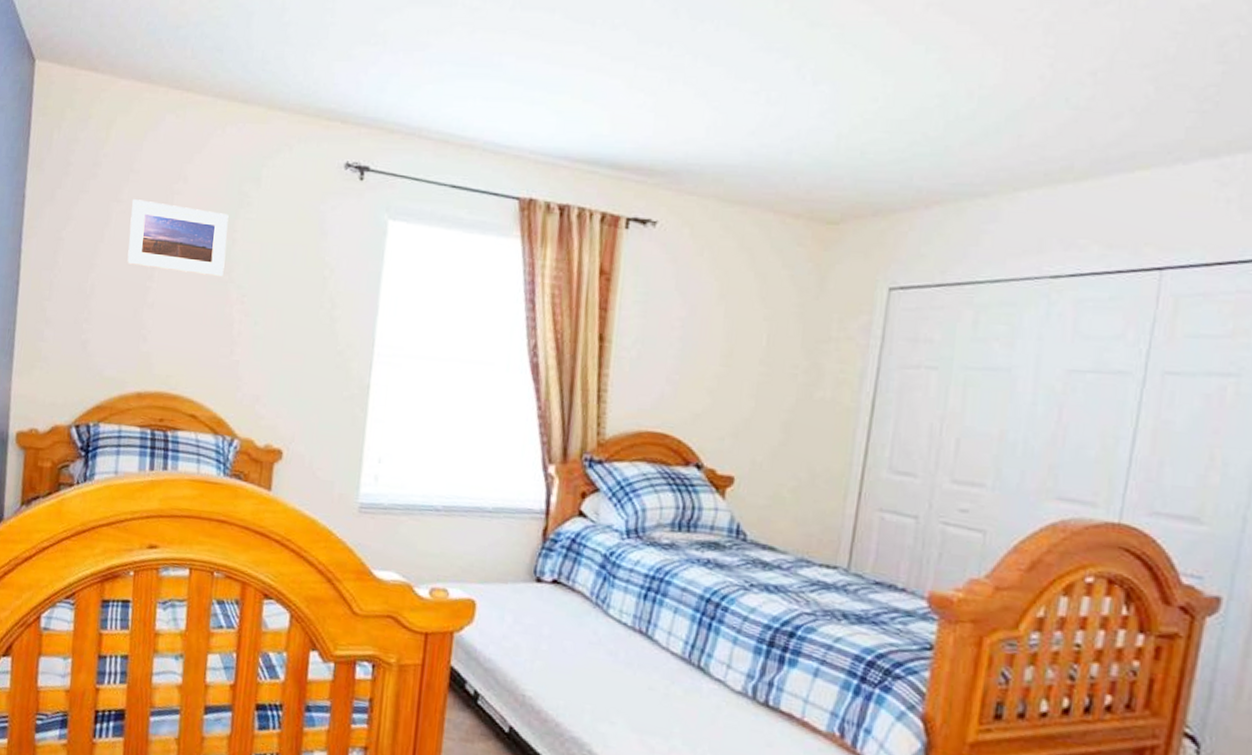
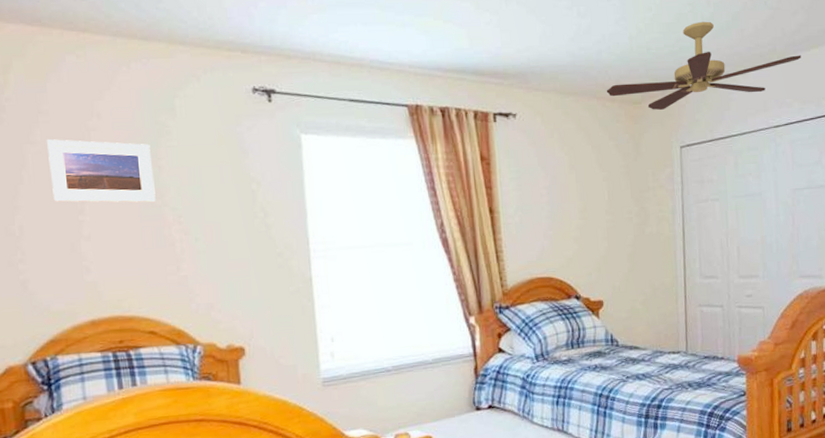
ceiling fan: none [789,120,1117,236] -> present [606,21,801,110]

